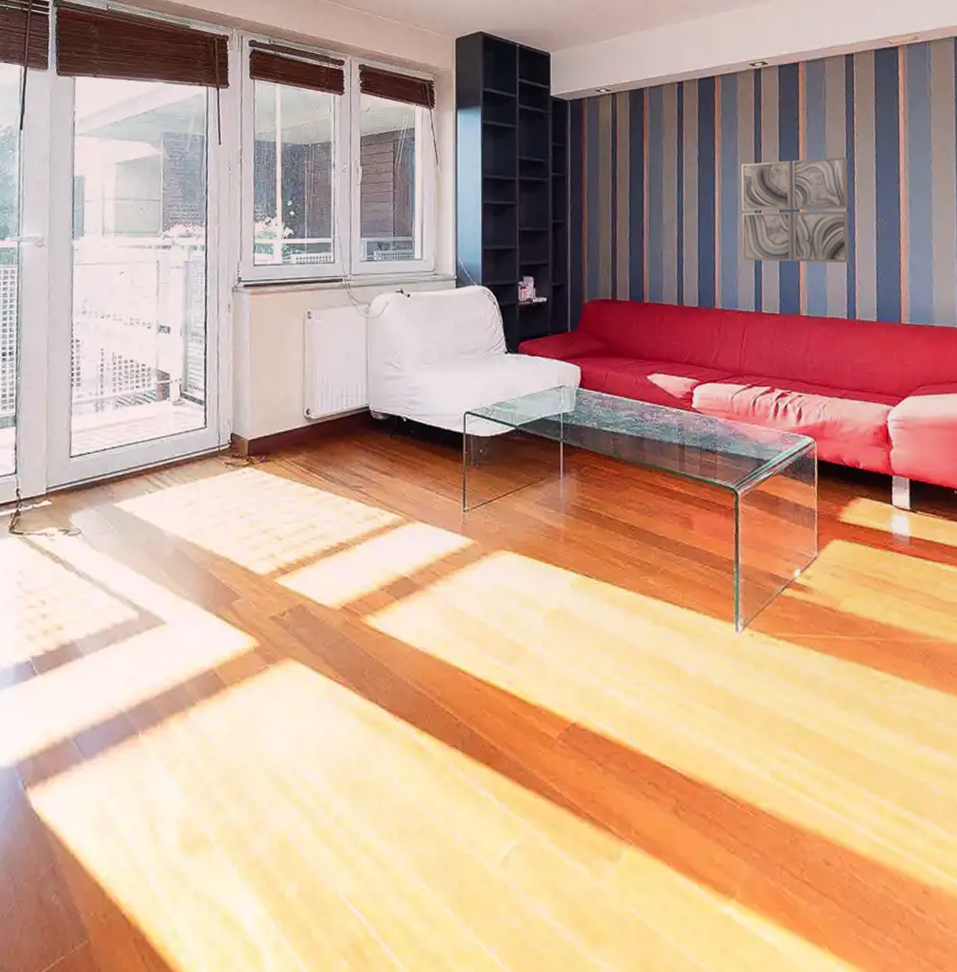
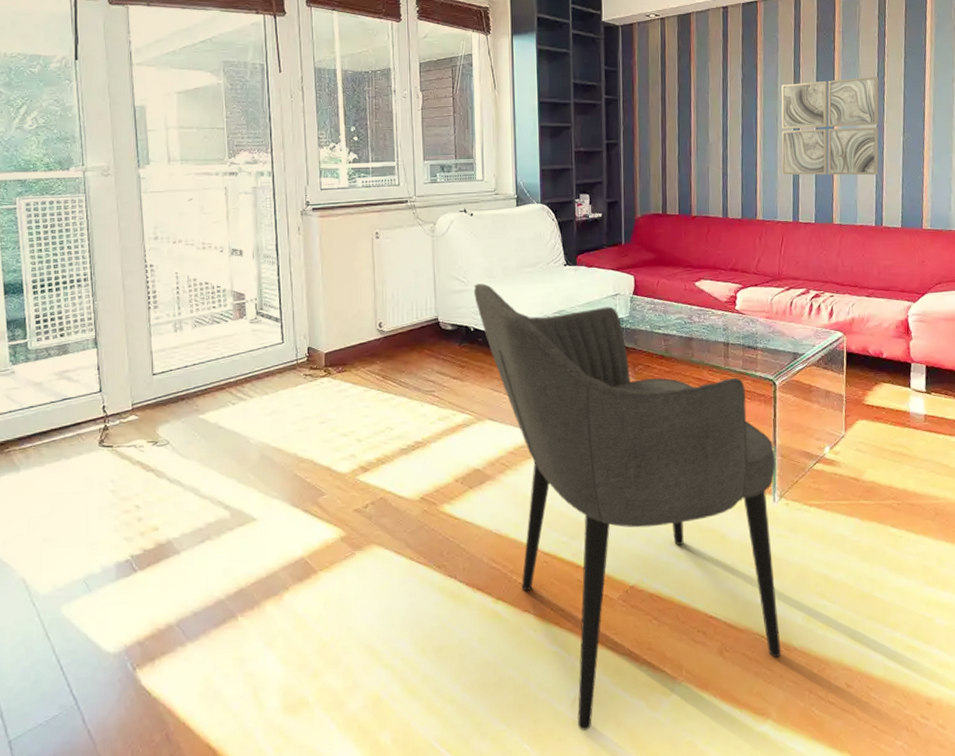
armchair: none [408,370,747,897] -> present [474,283,782,731]

